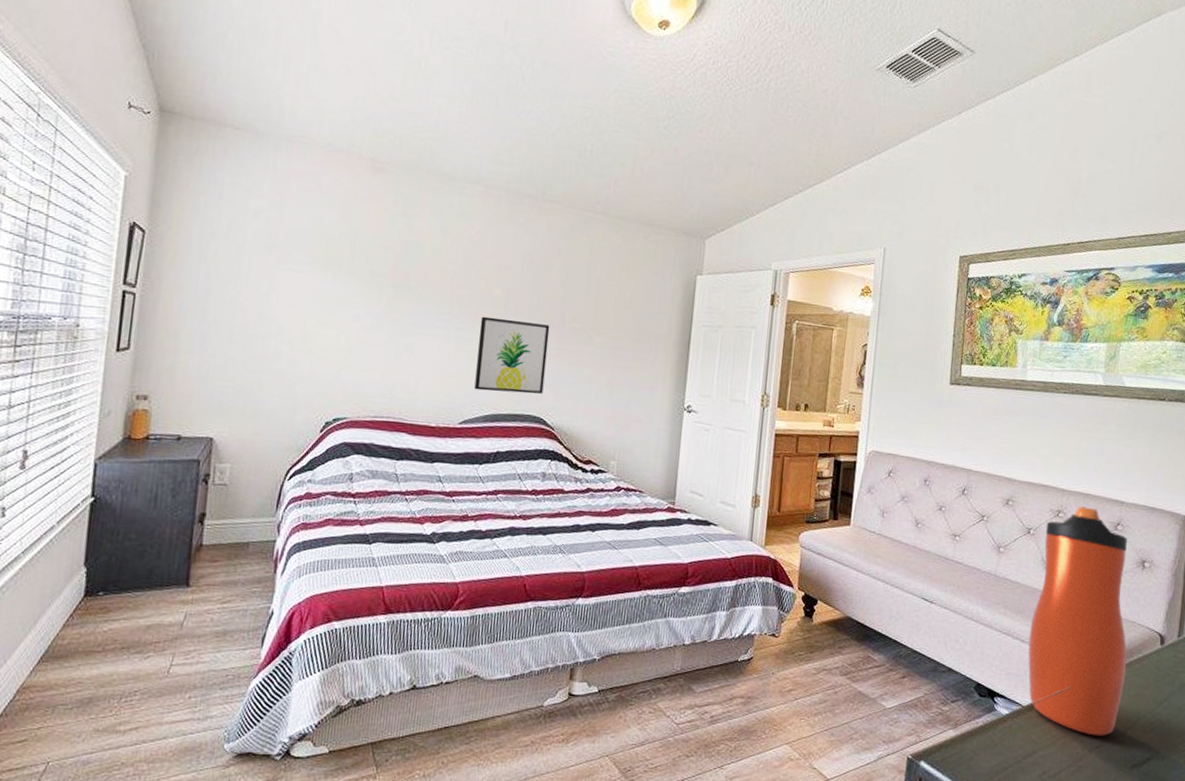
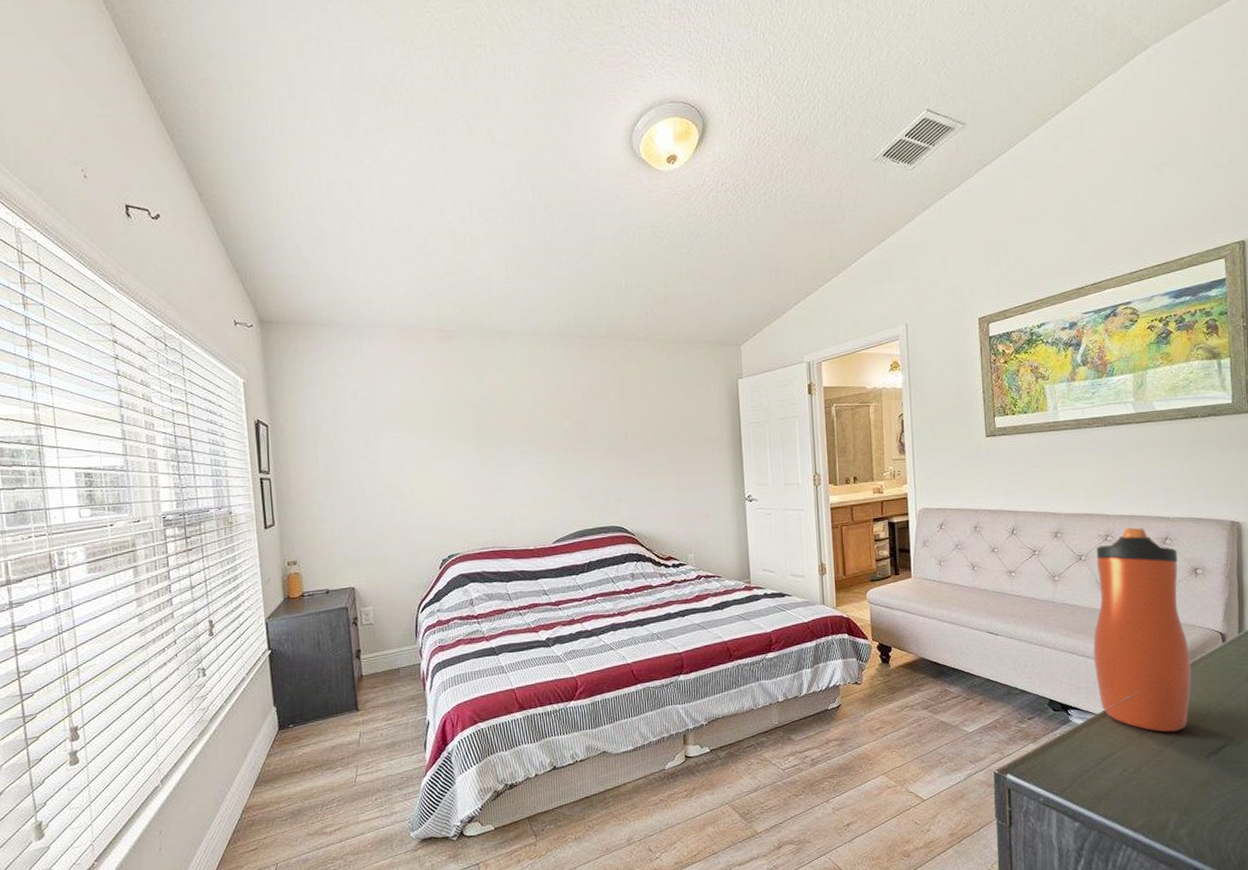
wall art: present [474,316,550,394] -> none [556,446,620,512]

